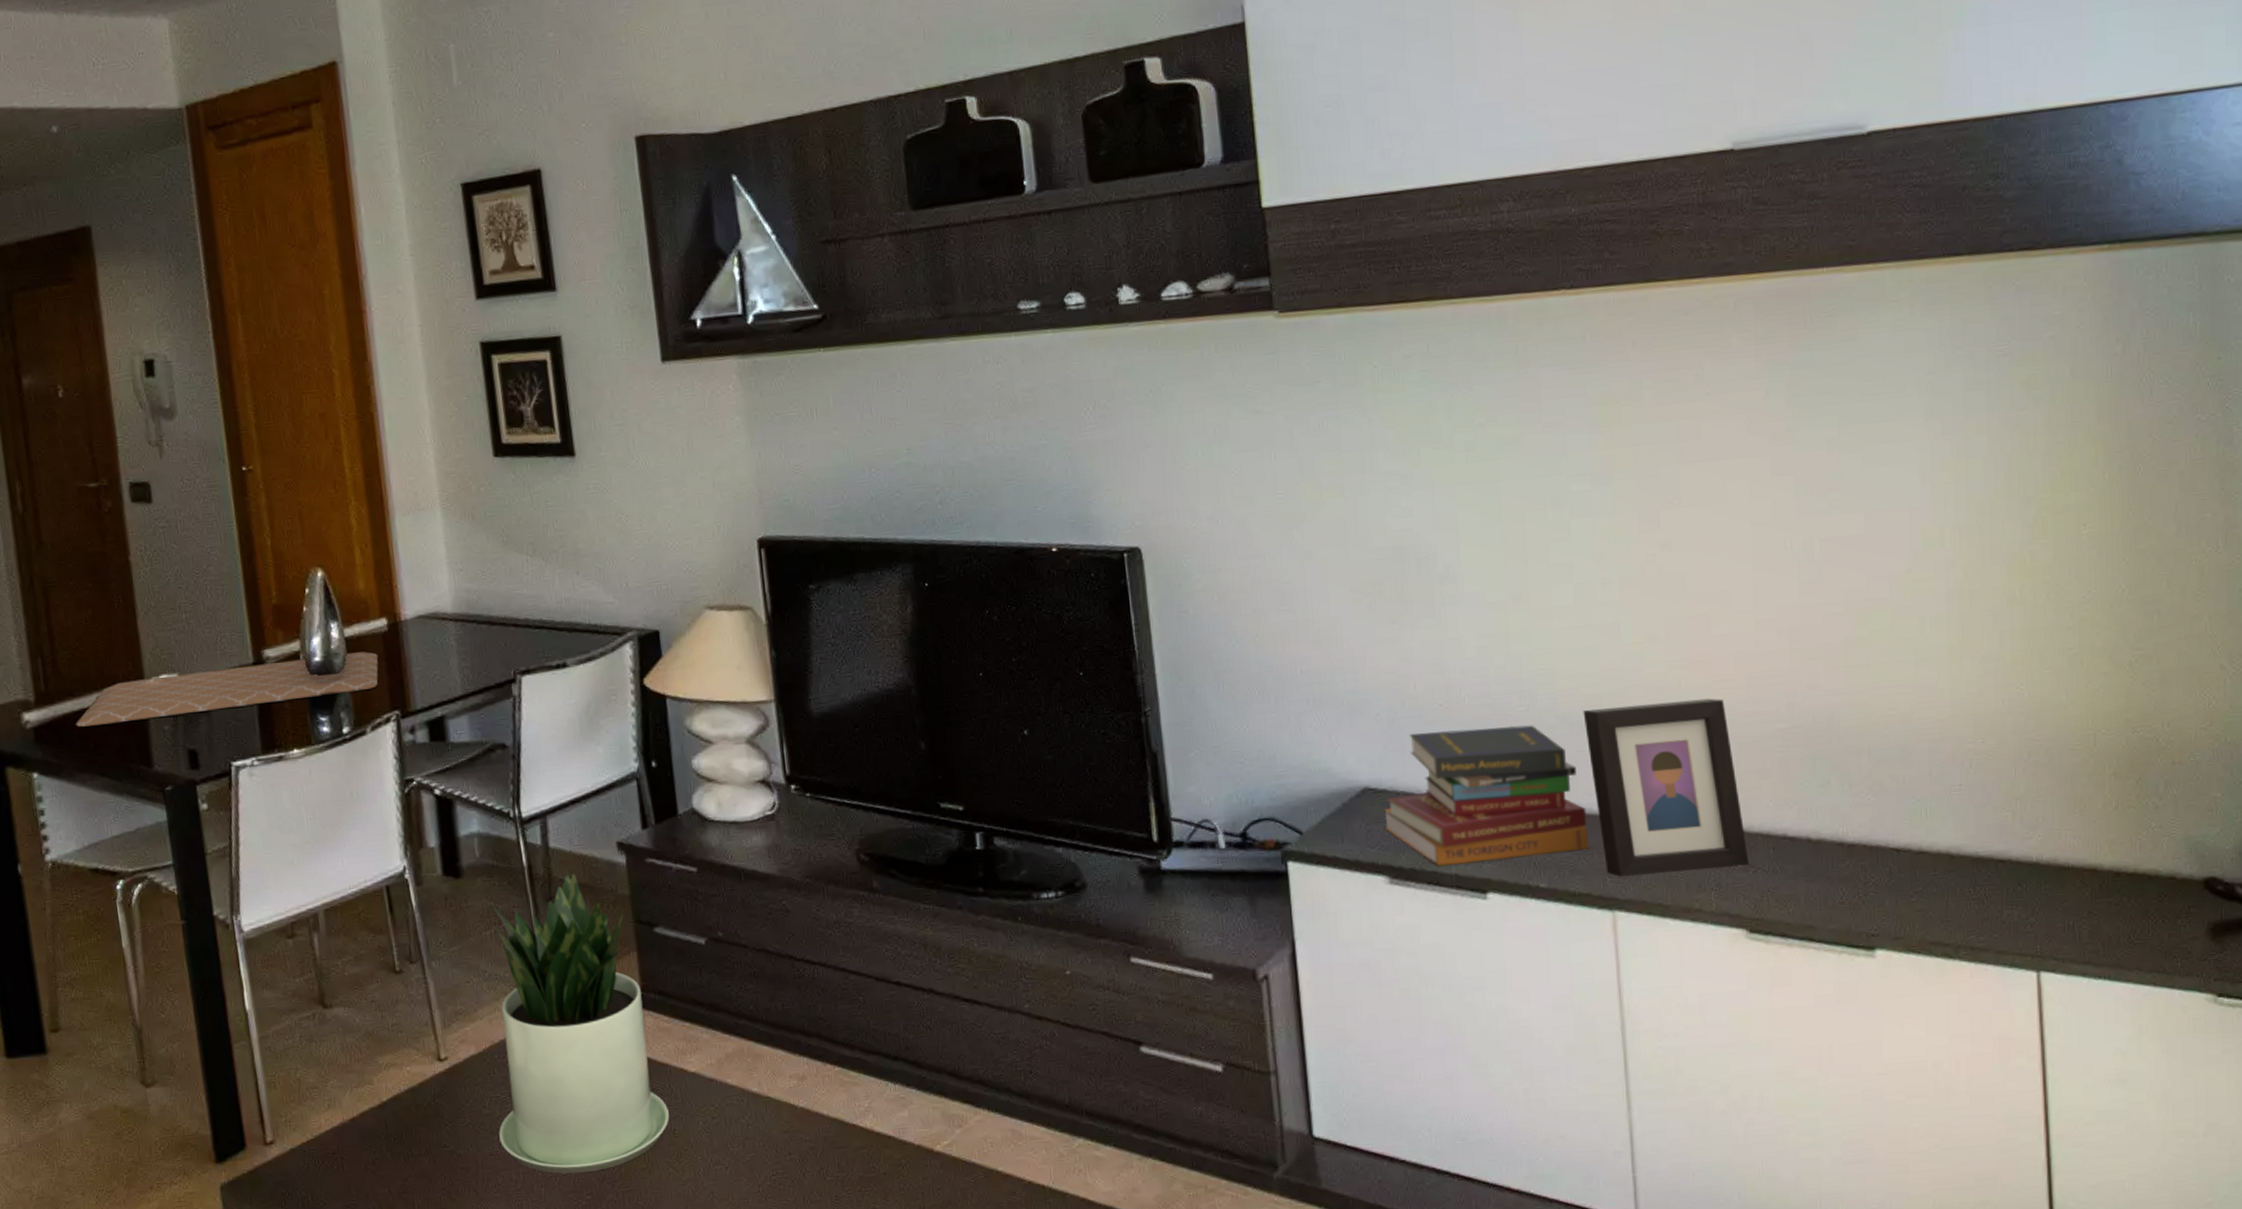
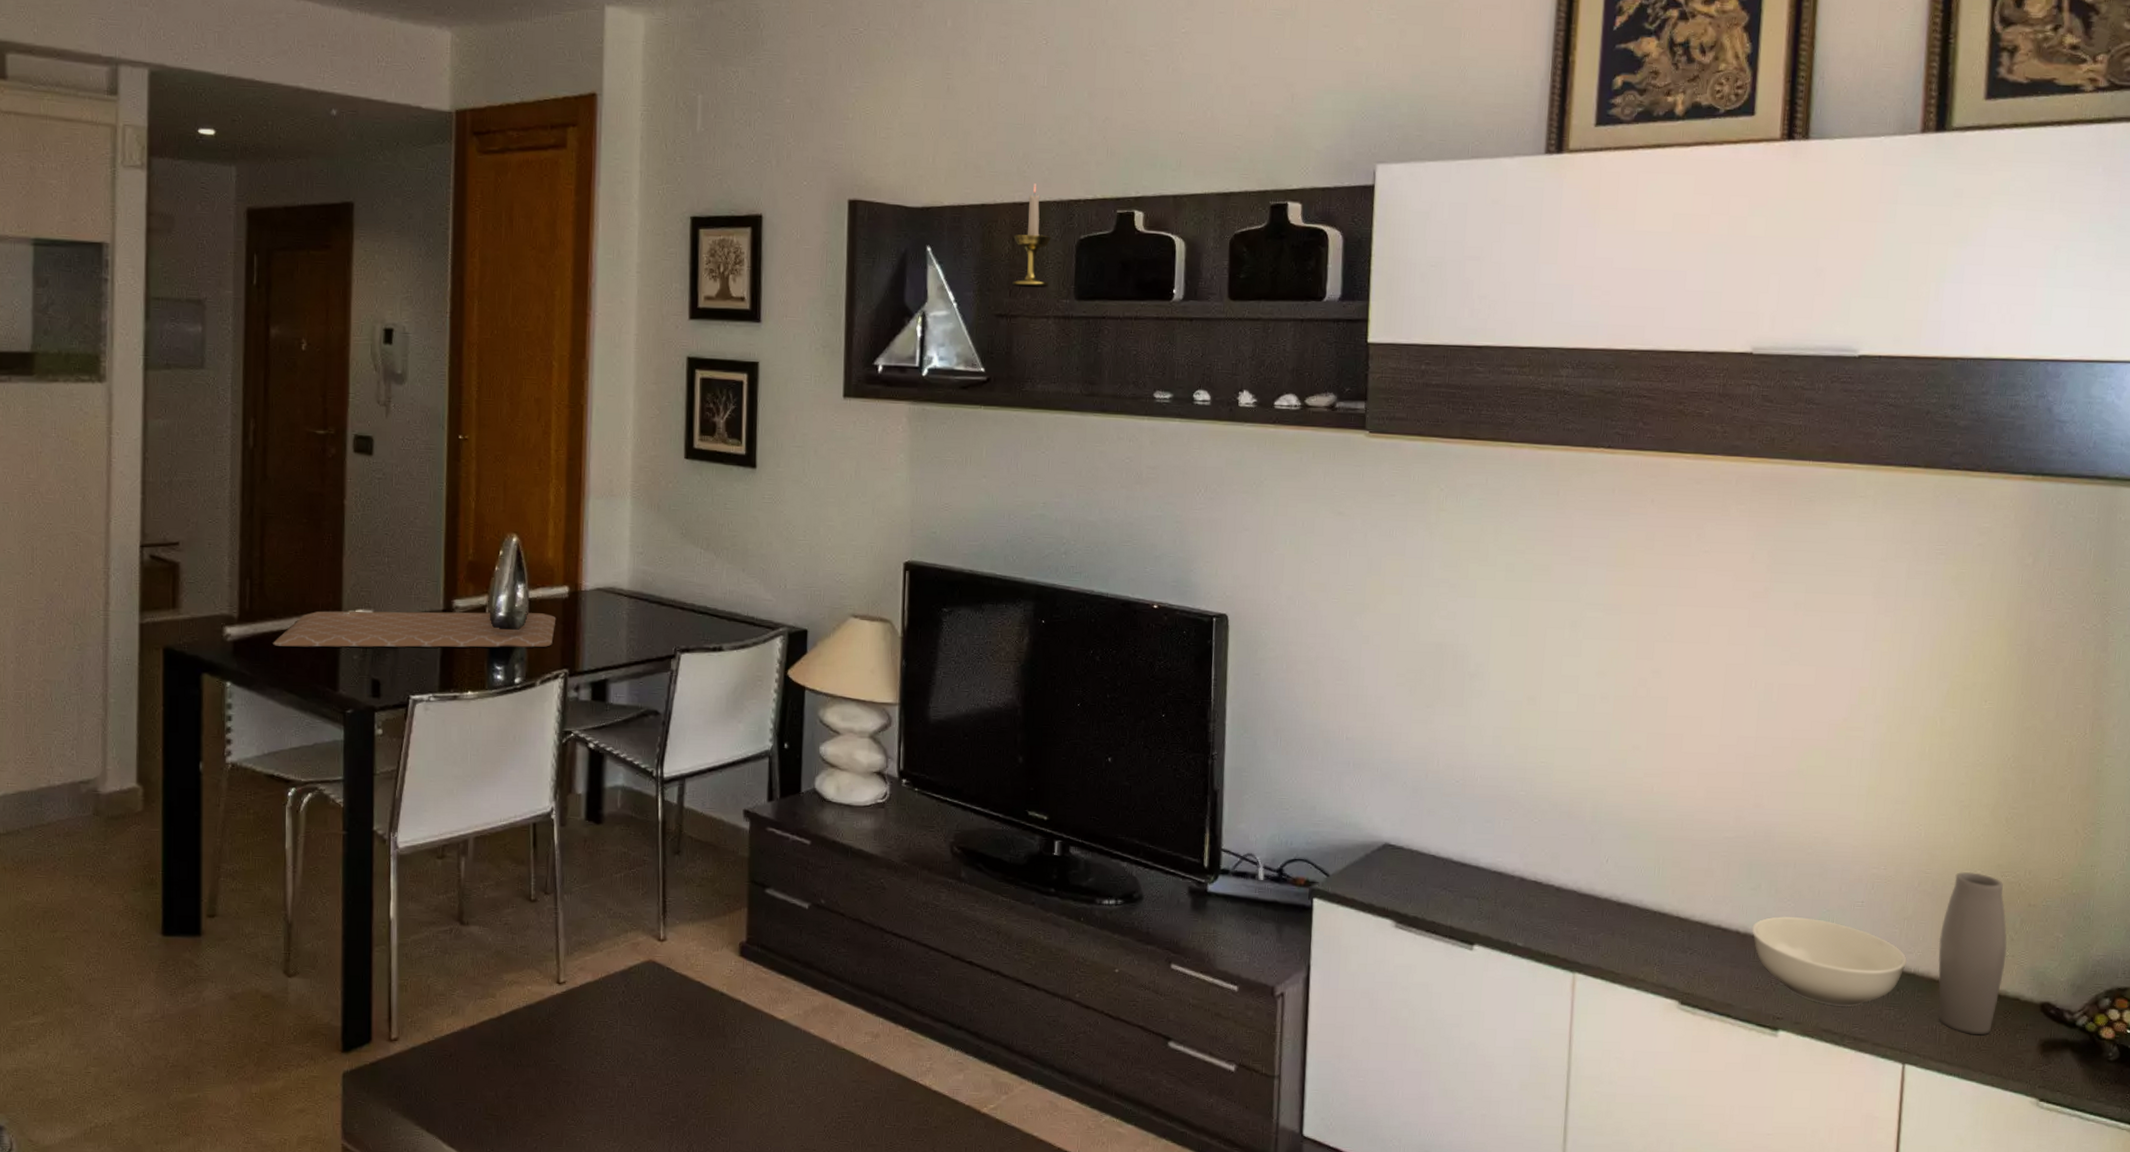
planter: present [491,873,669,1174] -> none [602,832,755,1098]
candlestick: none [829,83,879,206] -> present [1012,183,1052,288]
books: present [1383,725,1588,867] -> none [1398,802,1563,919]
picture frame: present [1583,698,1750,876] -> none [1571,801,1688,948]
bowl: none [1826,812,2026,913] -> present [1752,916,1907,1007]
vase: none [2063,732,2152,927] -> present [1938,871,2008,1036]

